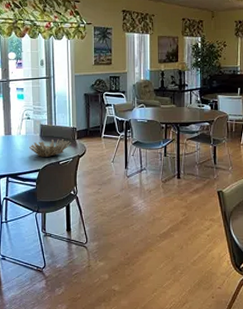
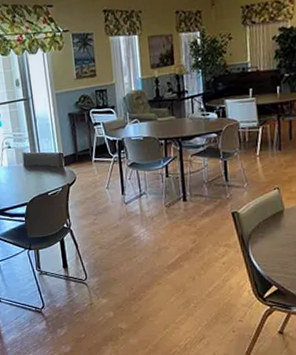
artificial flower: present [29,139,71,158] -> none [13,167,59,190]

